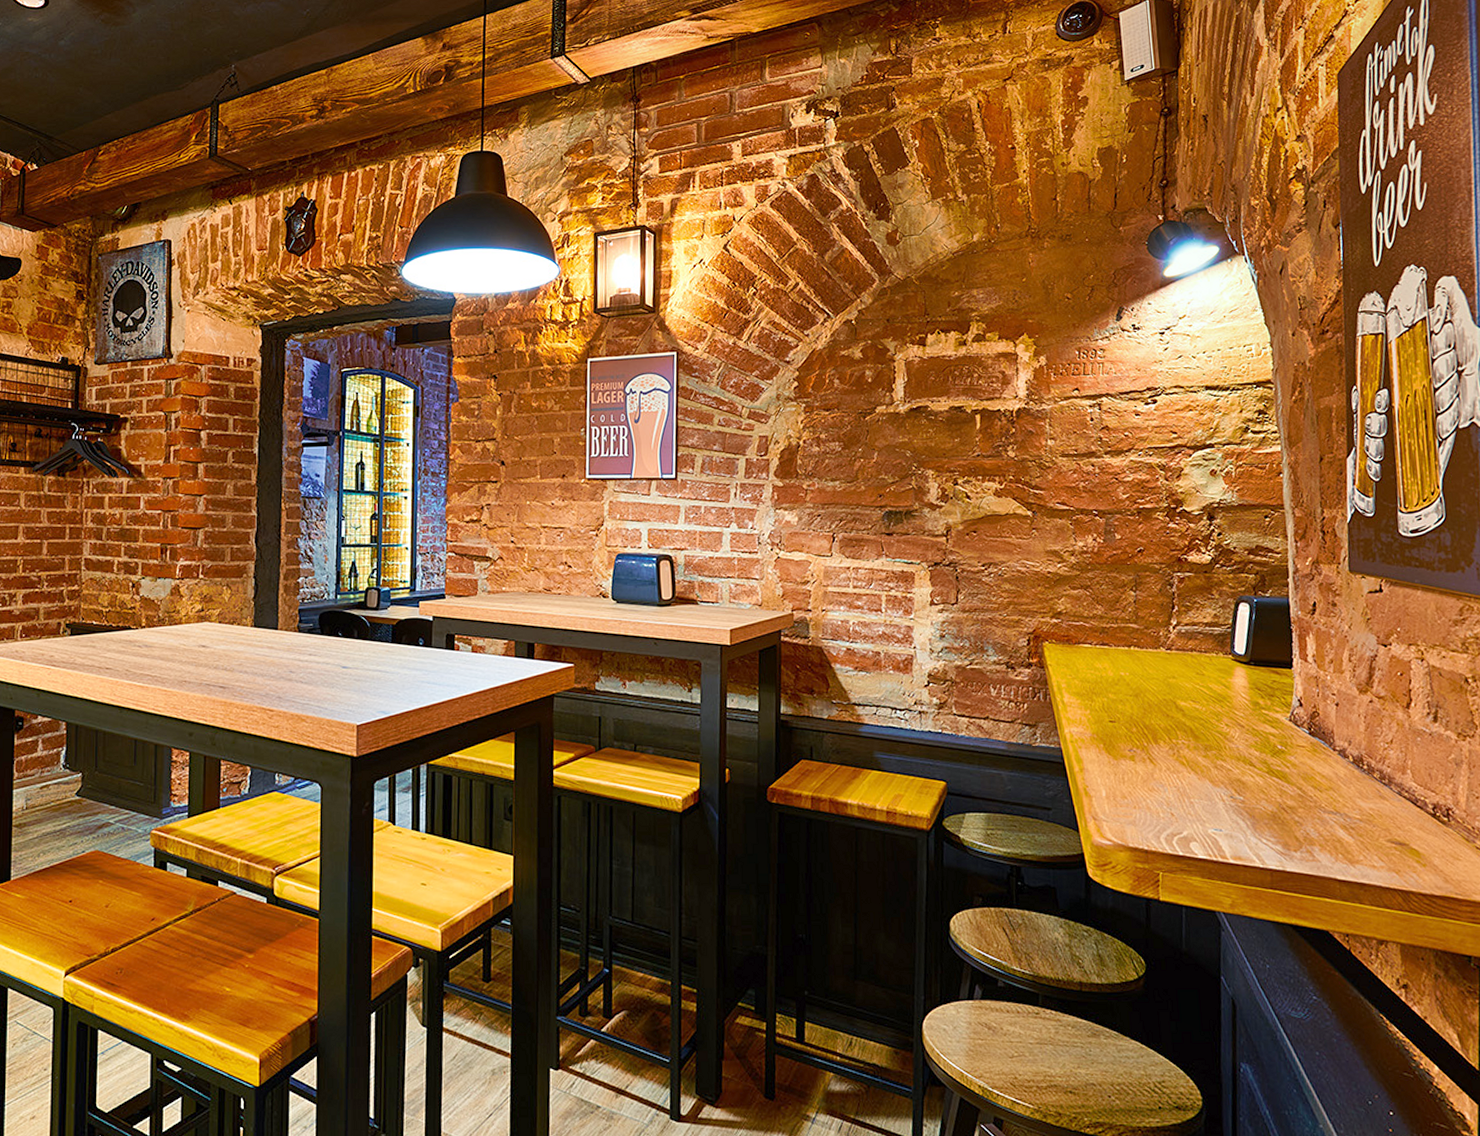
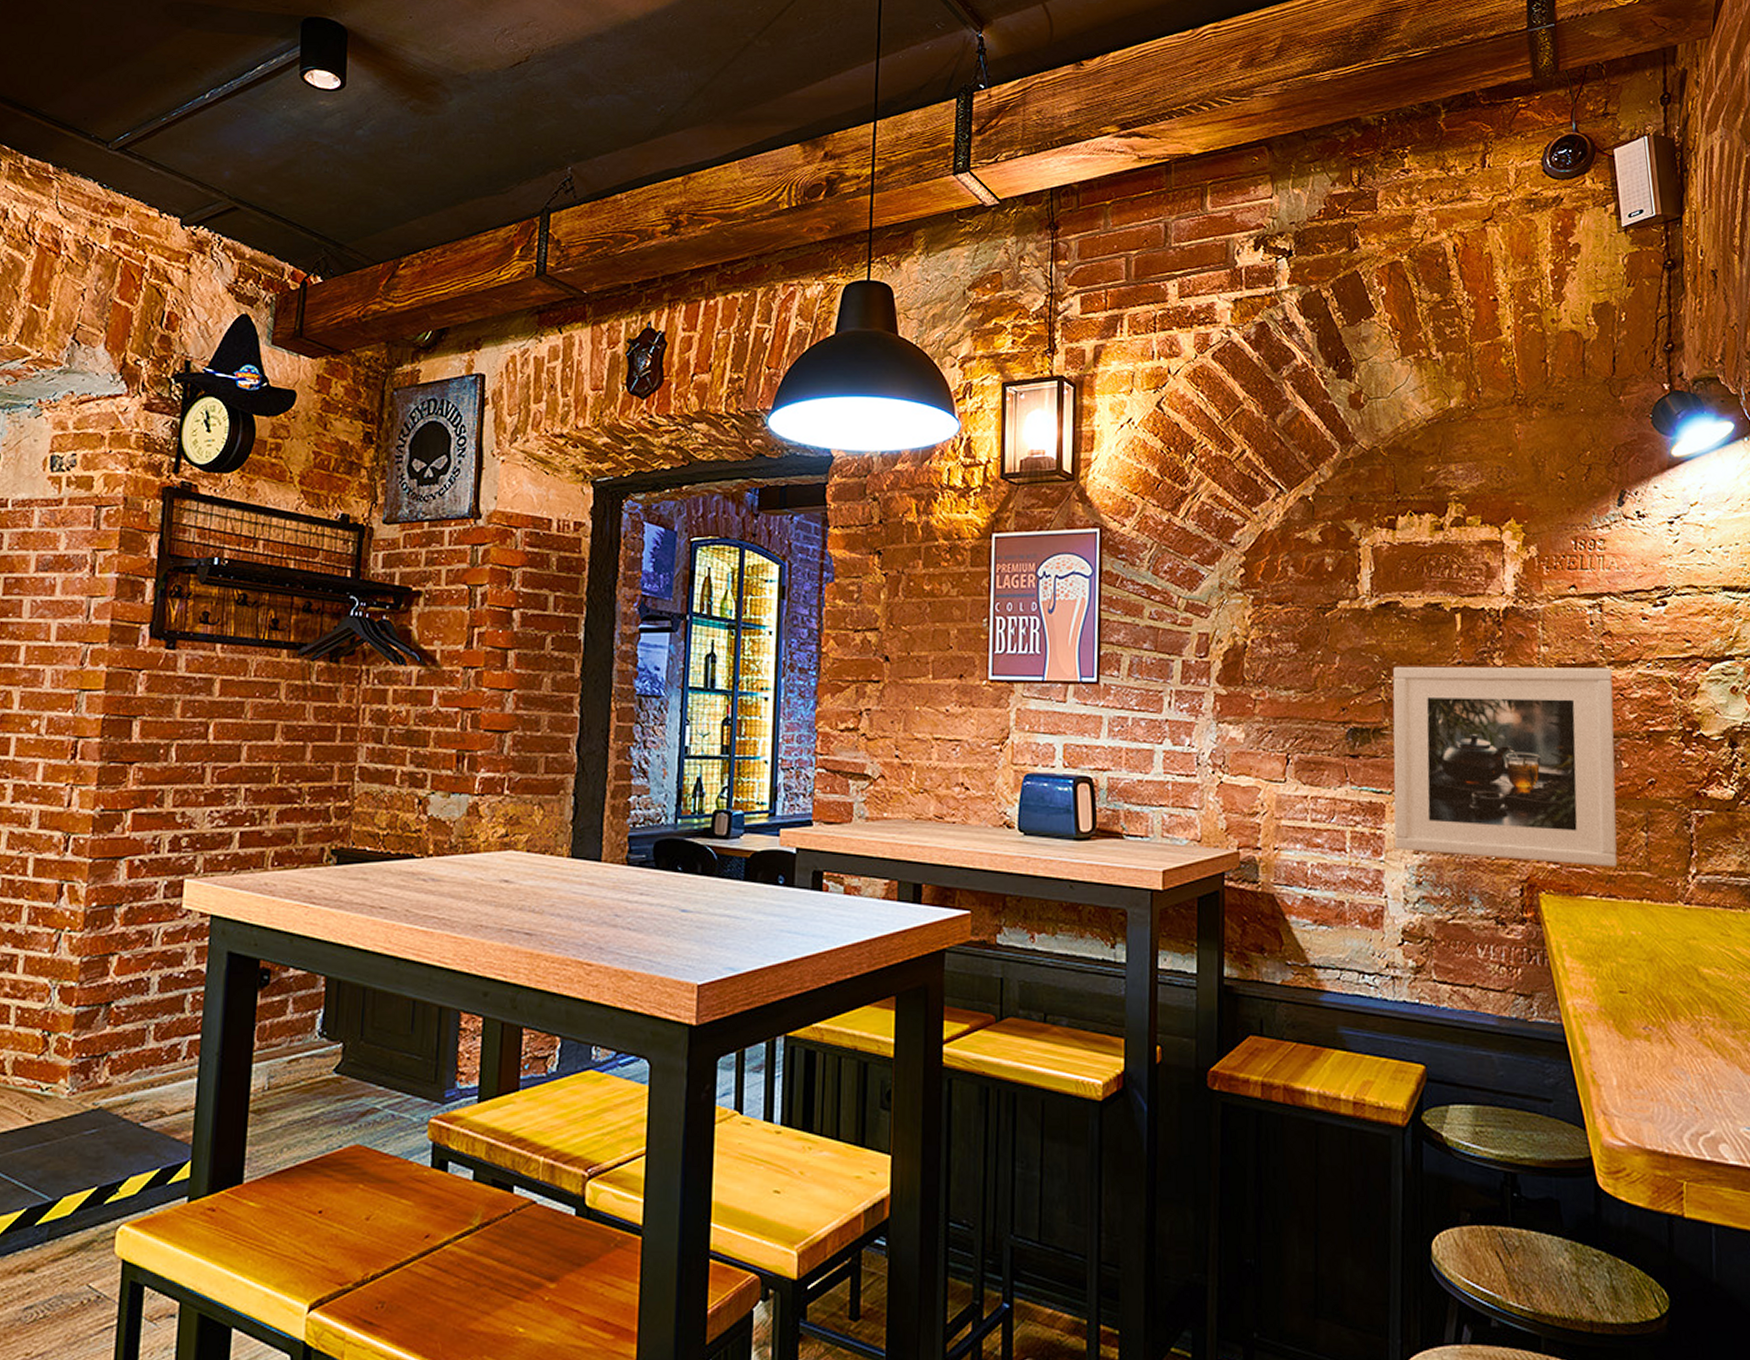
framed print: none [922,456,1110,621] -> present [1392,666,1618,867]

